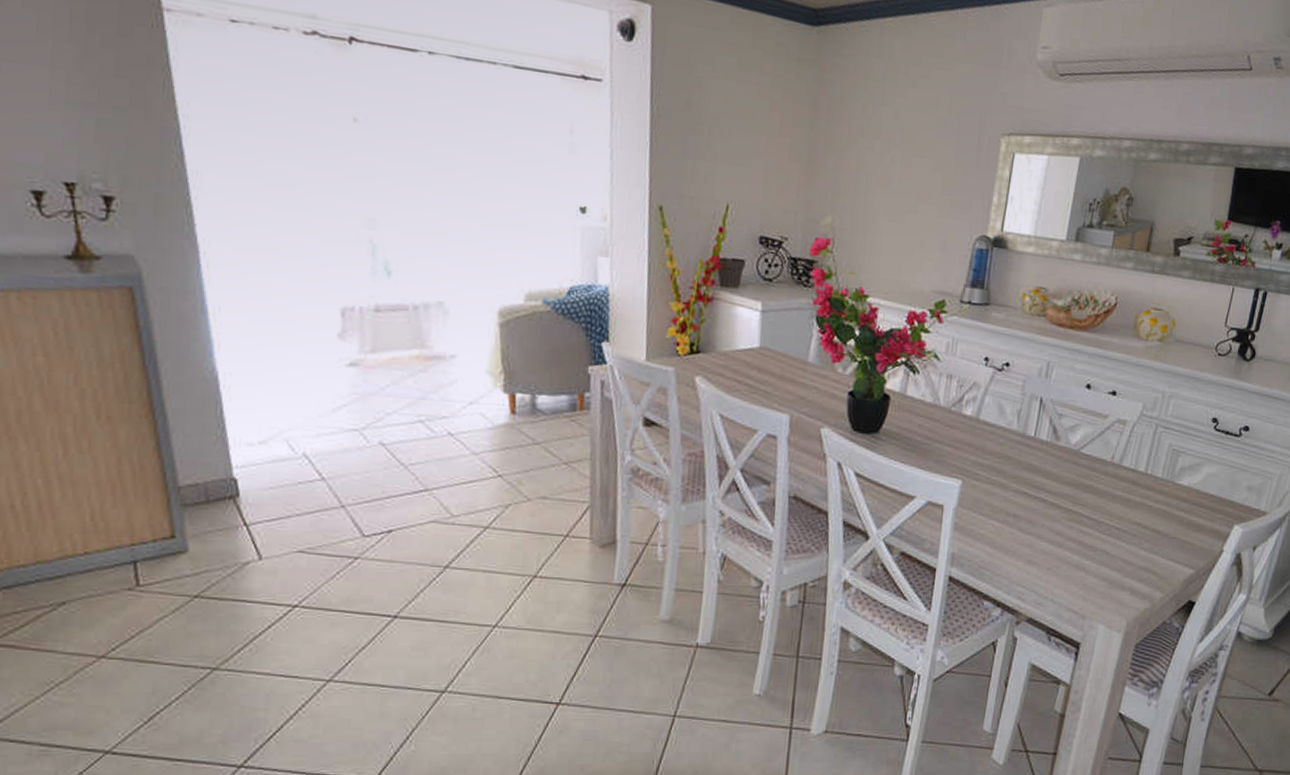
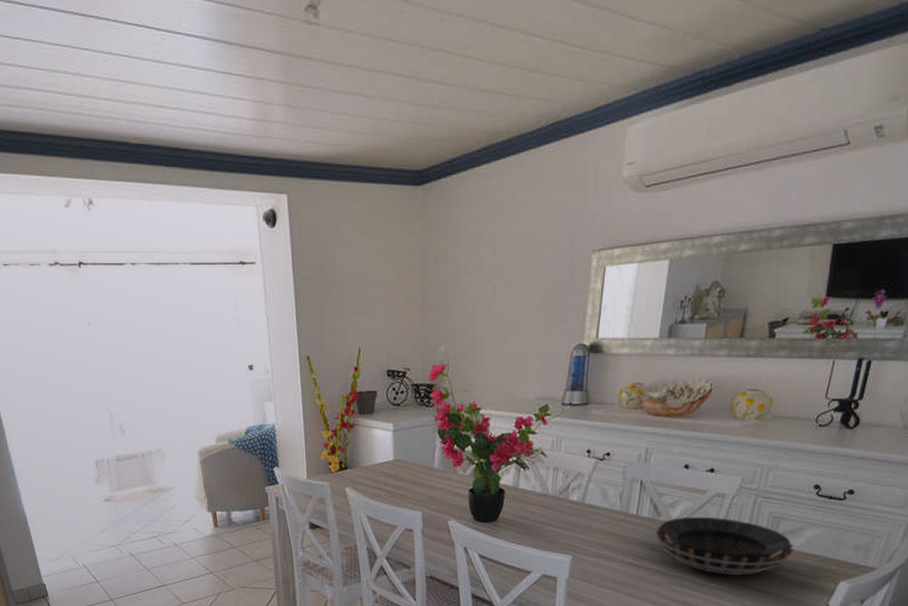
decorative bowl: none [1053,443,1192,514] -> present [655,516,794,576]

